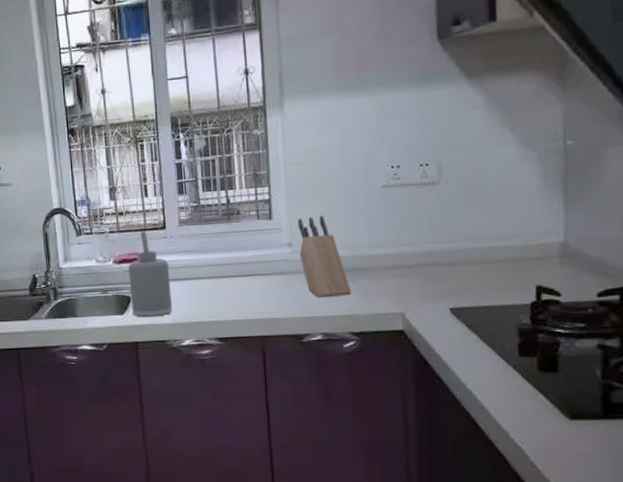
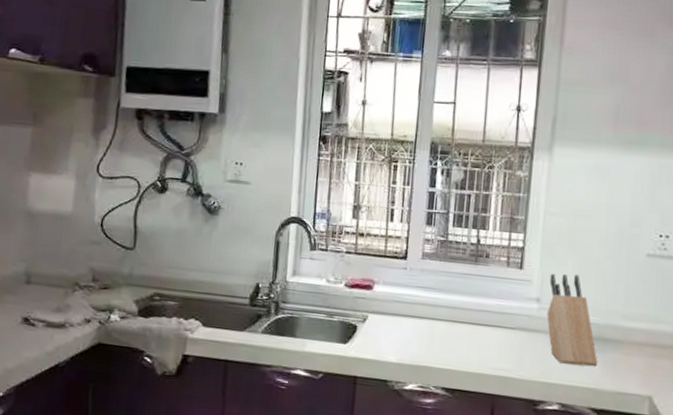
soap dispenser: present [128,231,172,318] -> none [356,258,405,353]

